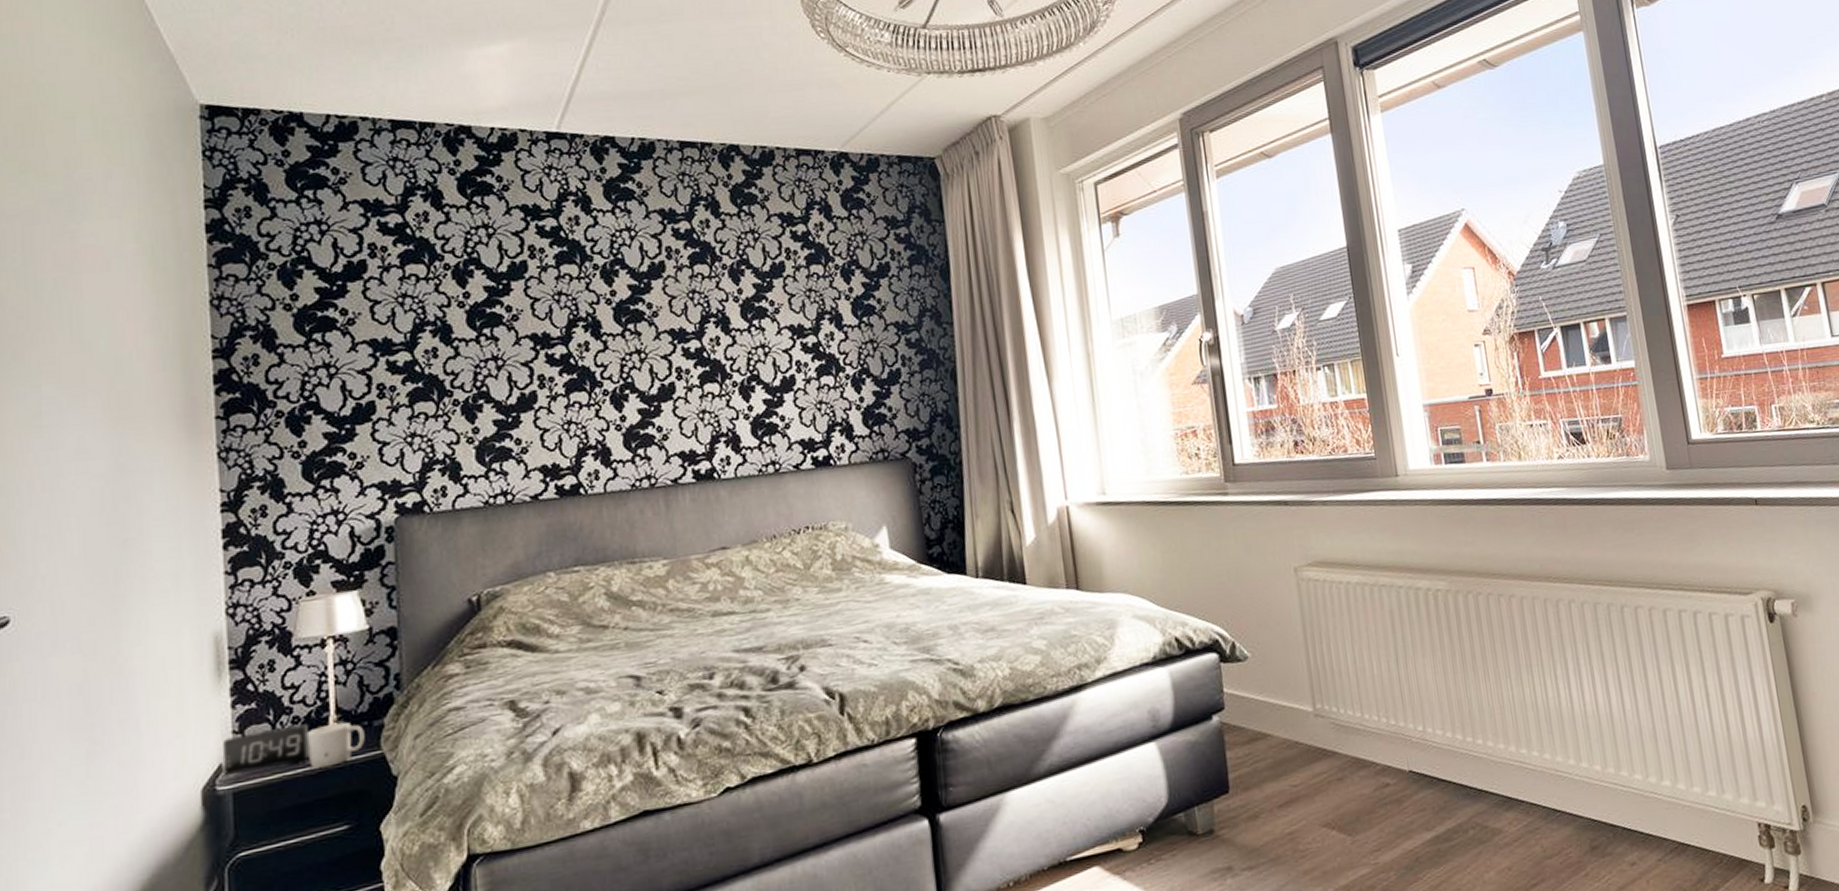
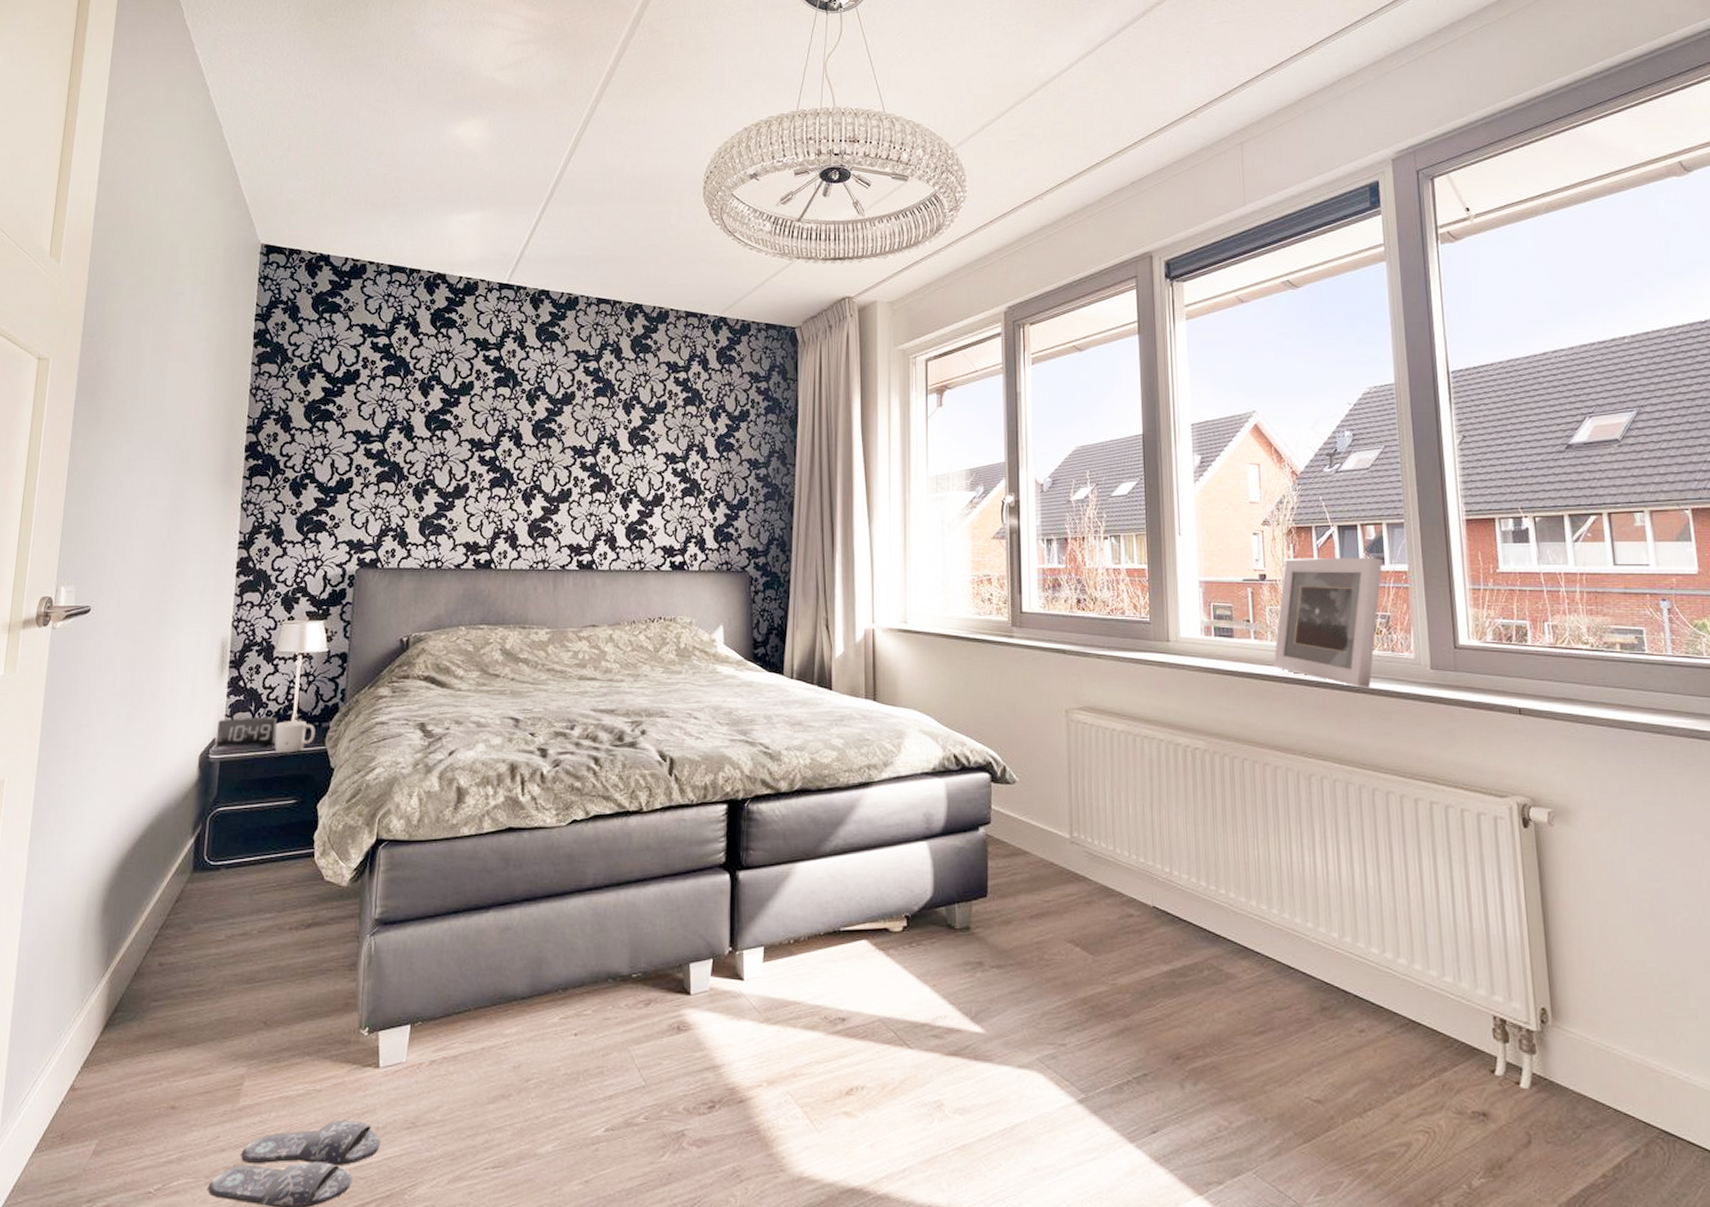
picture frame: none [1508,356,1610,500] -> present [1273,557,1382,688]

